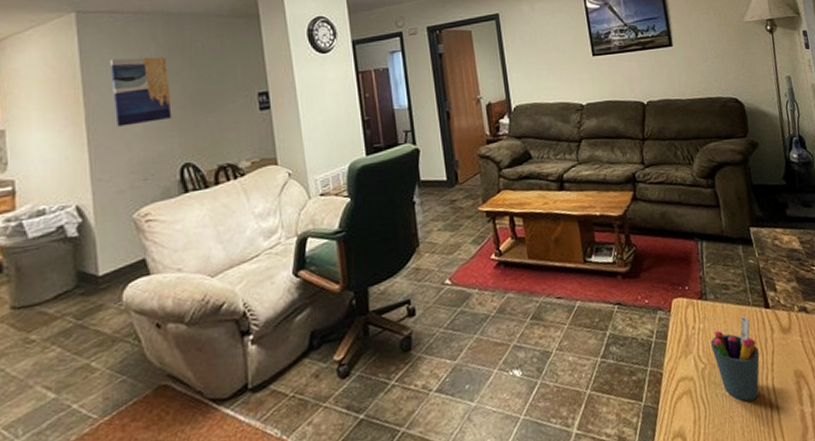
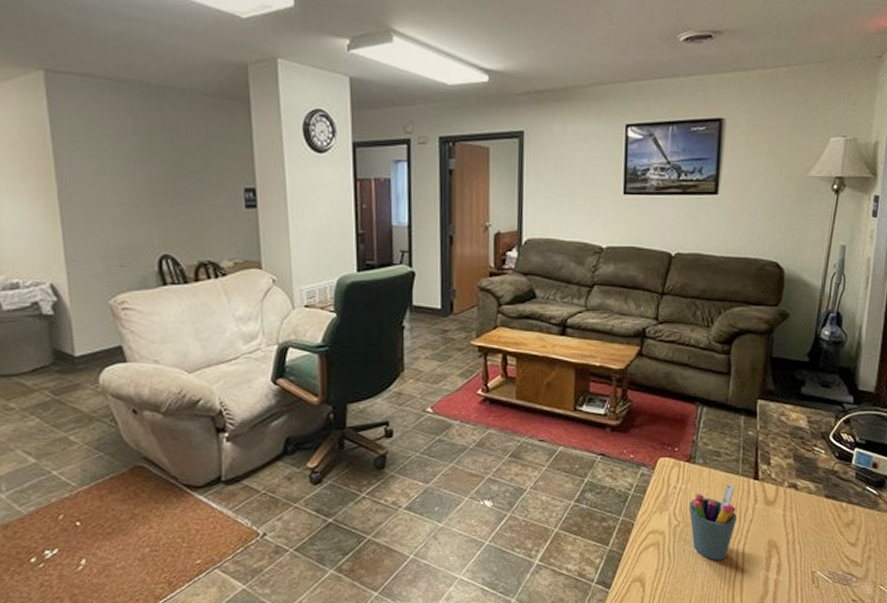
wall art: present [109,57,172,127] -> none [82,131,151,207]

